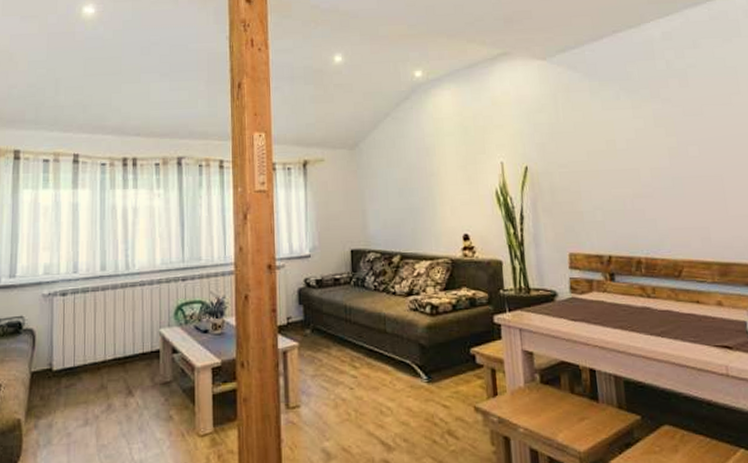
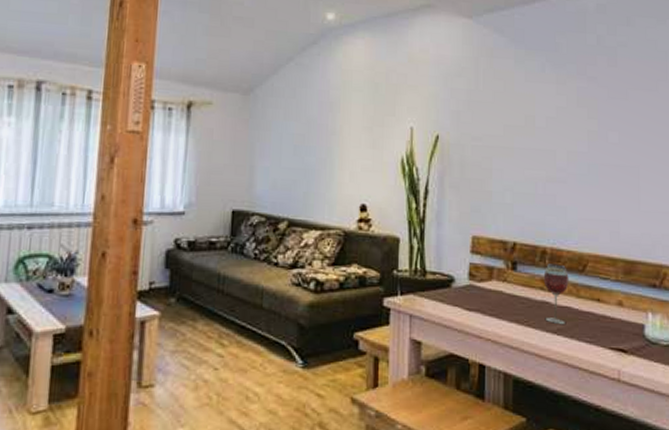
wineglass: none [641,272,669,327] -> present [543,264,569,324]

